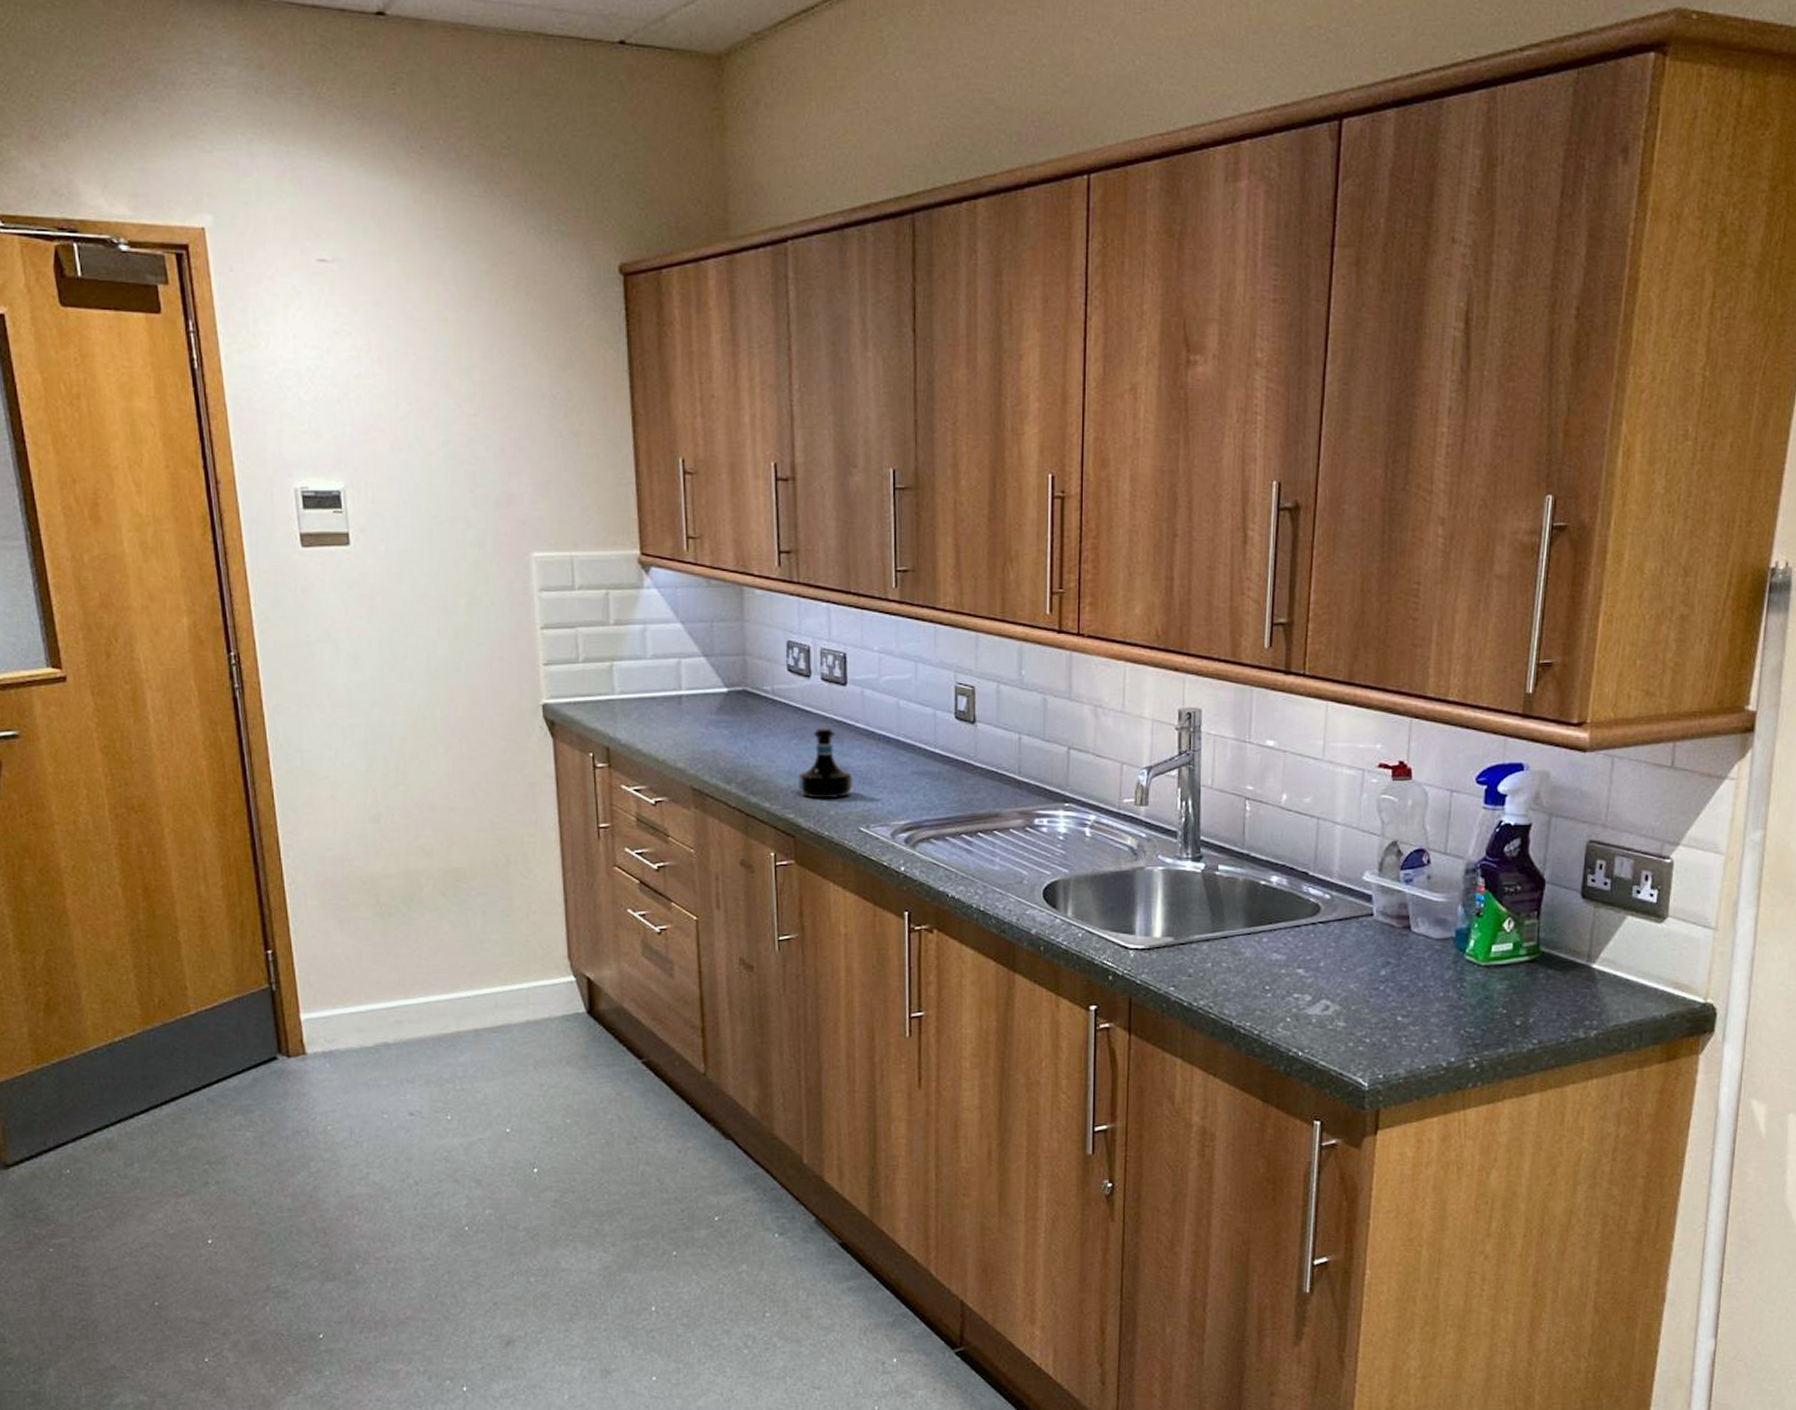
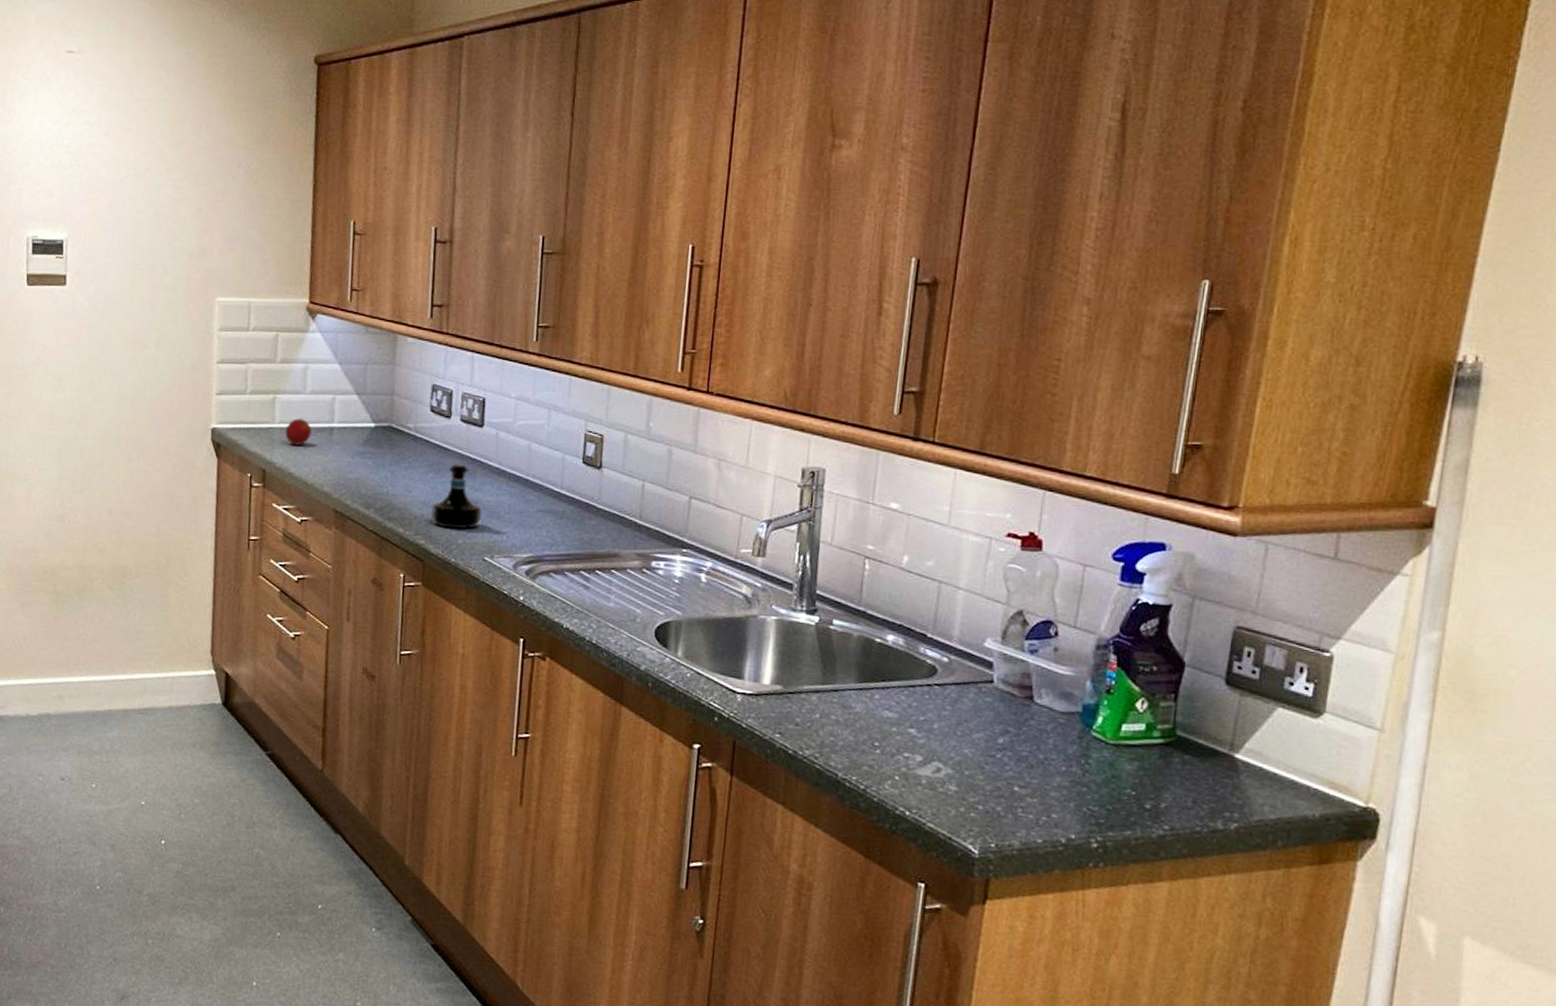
apple: none [628,686,657,718] -> present [285,418,312,445]

